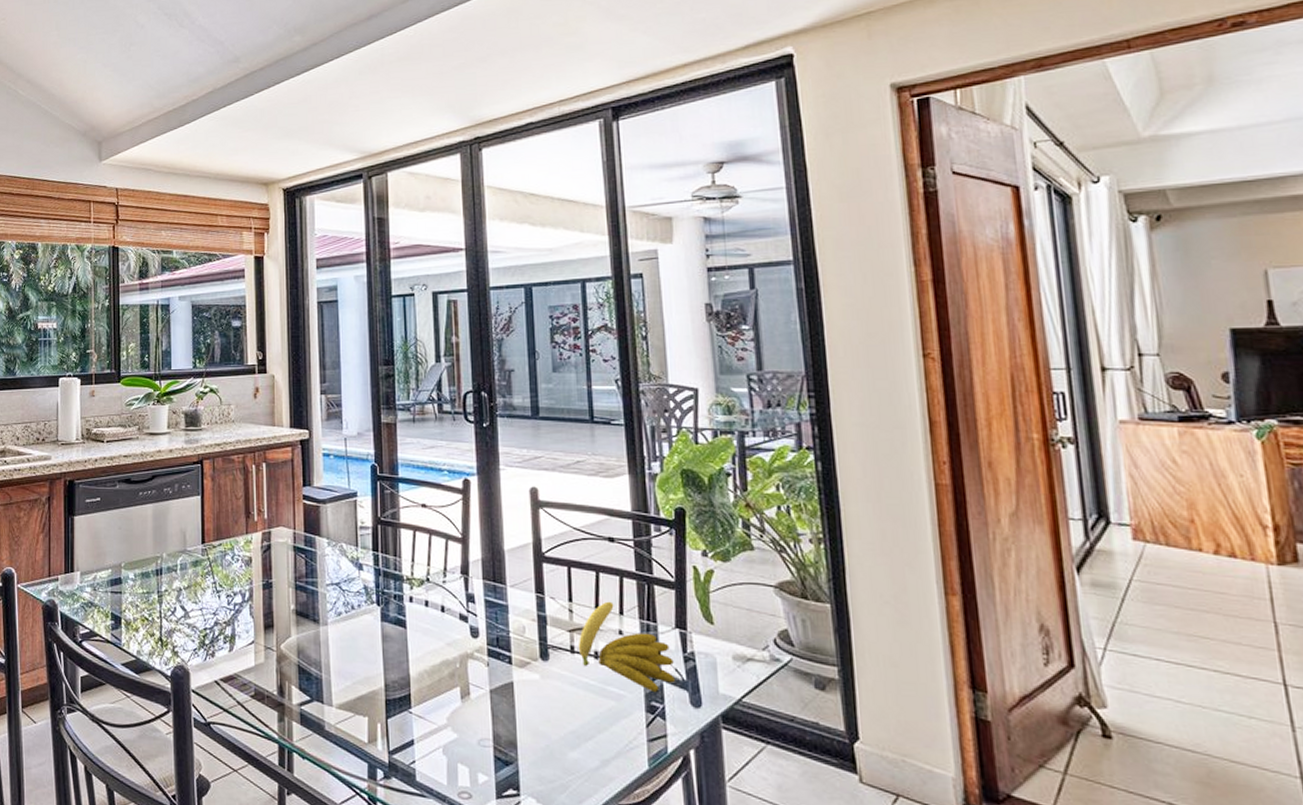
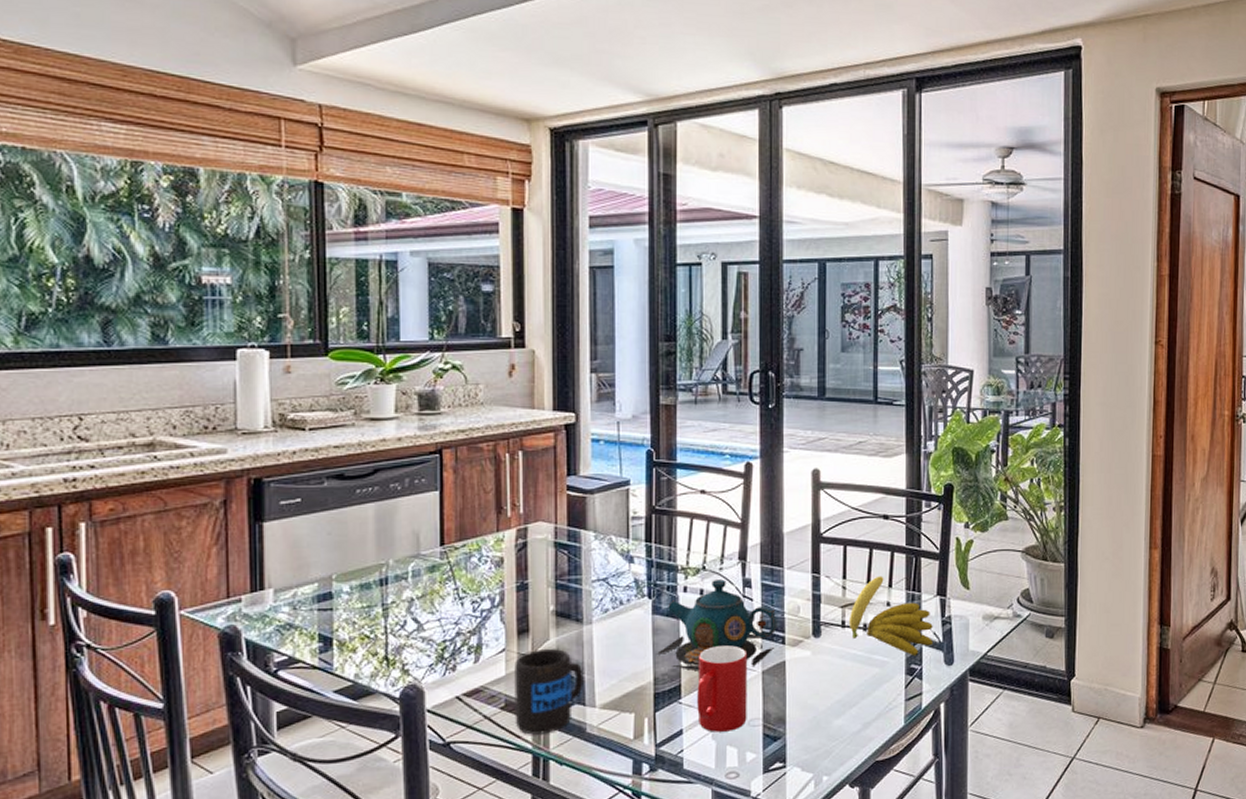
mug: none [262,644,321,726] -> present [515,648,584,735]
teapot: none [386,592,503,685] -> present [656,579,777,672]
cup: none [425,659,477,749] -> present [697,645,748,732]

